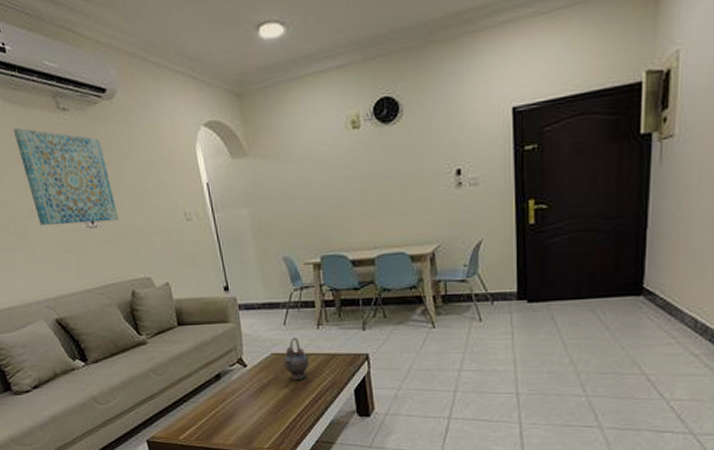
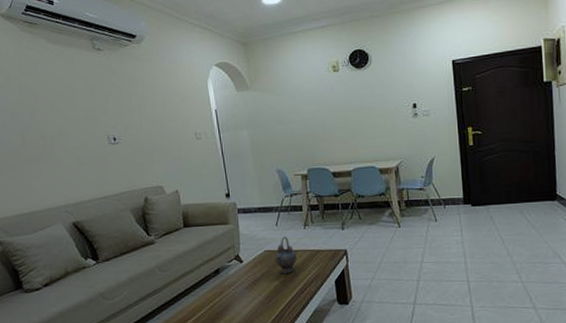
wall art: present [12,127,119,226] -> none [52,62,138,142]

